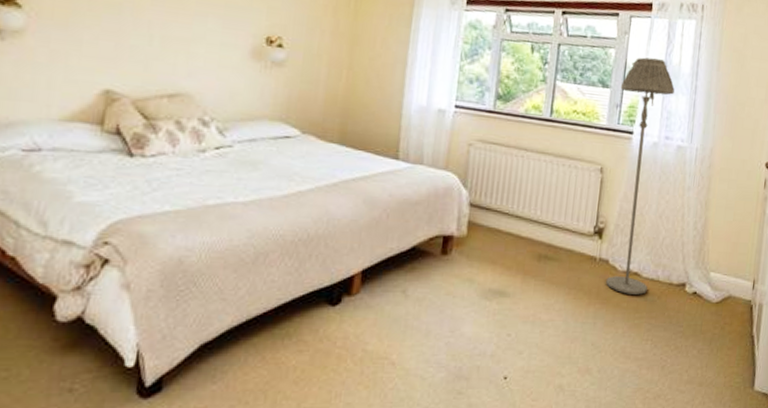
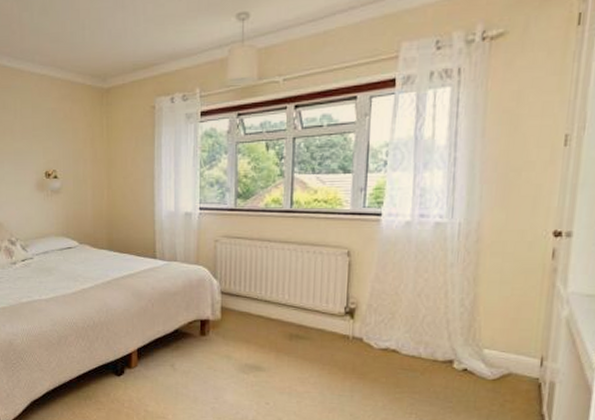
floor lamp: present [606,57,675,295] -> none [361,136,428,371]

